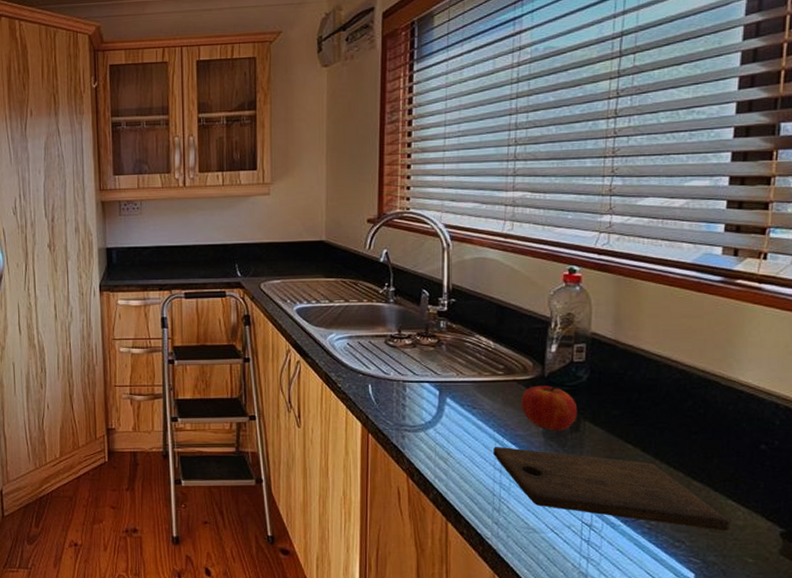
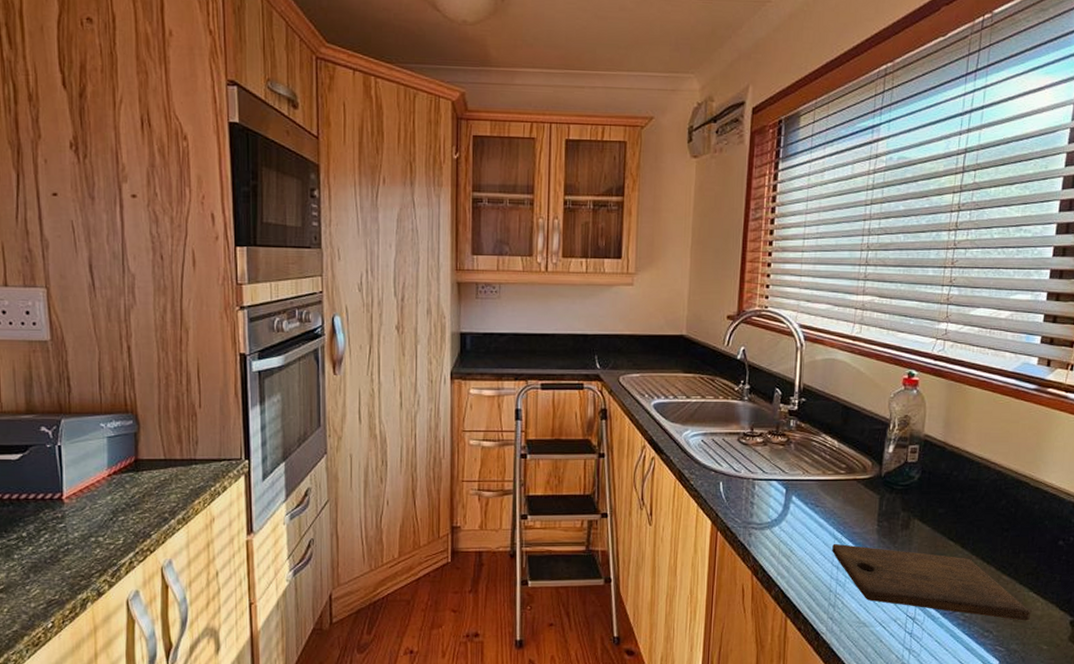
fruit: present [521,385,578,431] -> none [859,485,909,529]

